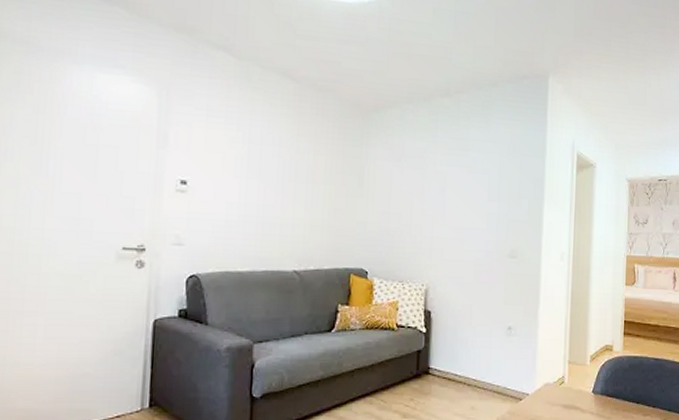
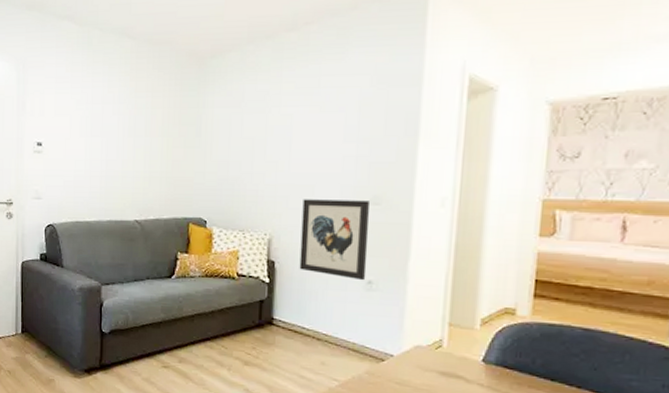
wall art: none [452,252,509,327] -> present [299,199,370,281]

